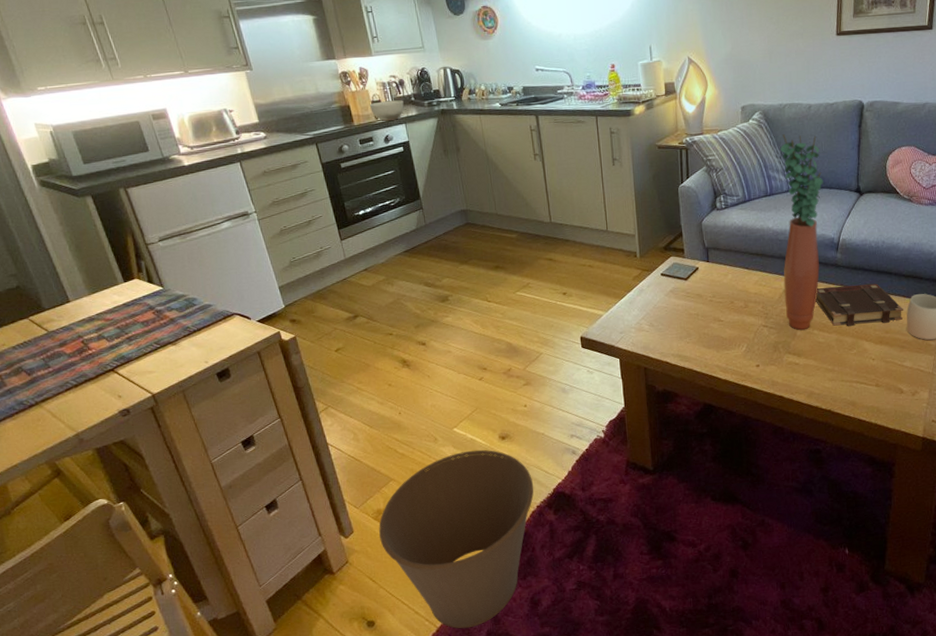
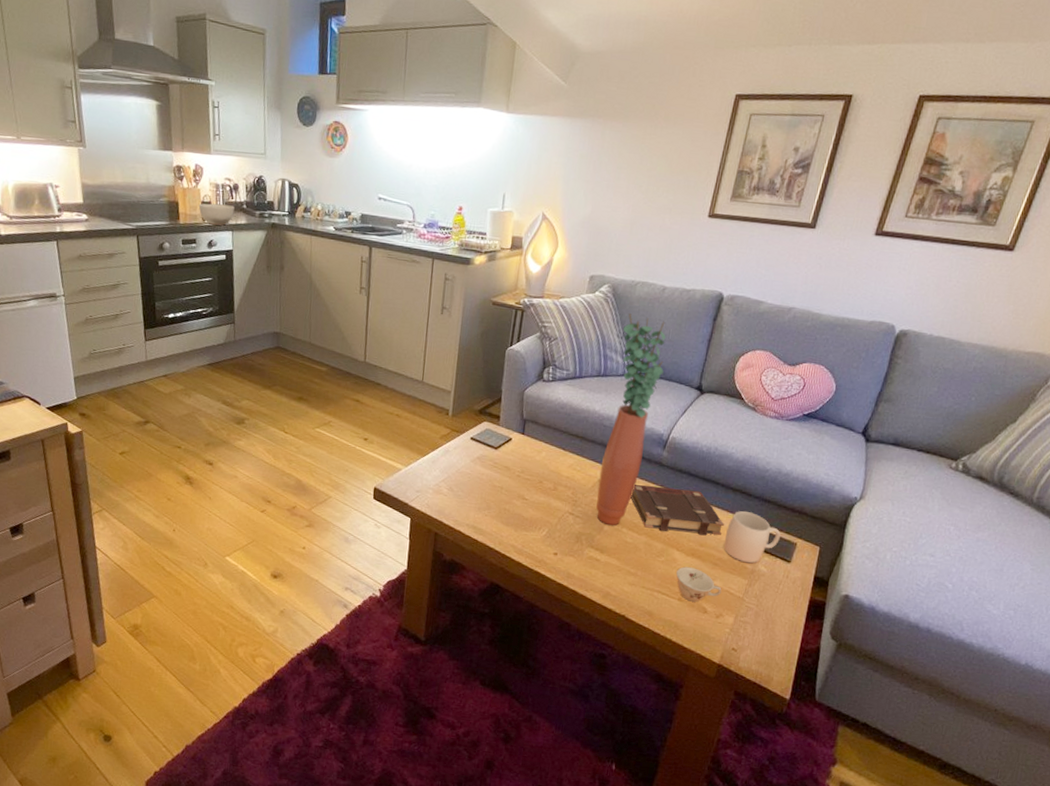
basket: present [379,449,534,629] -> none [131,582,298,764]
teacup: none [869,354,913,385] -> present [676,566,722,602]

